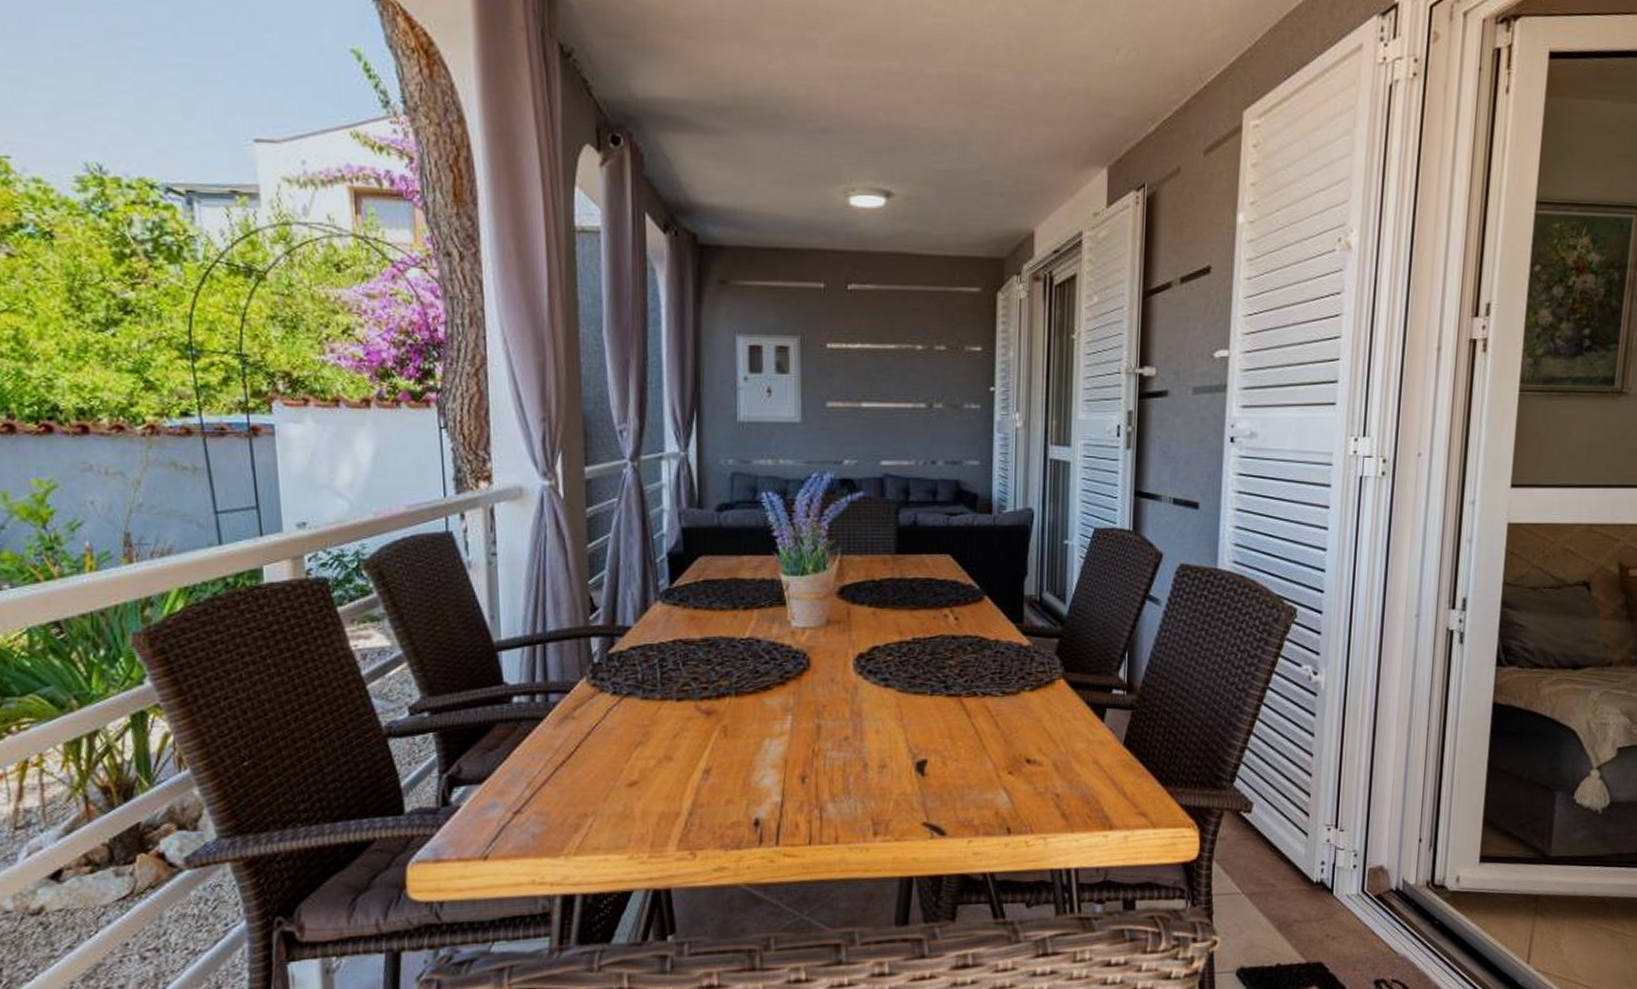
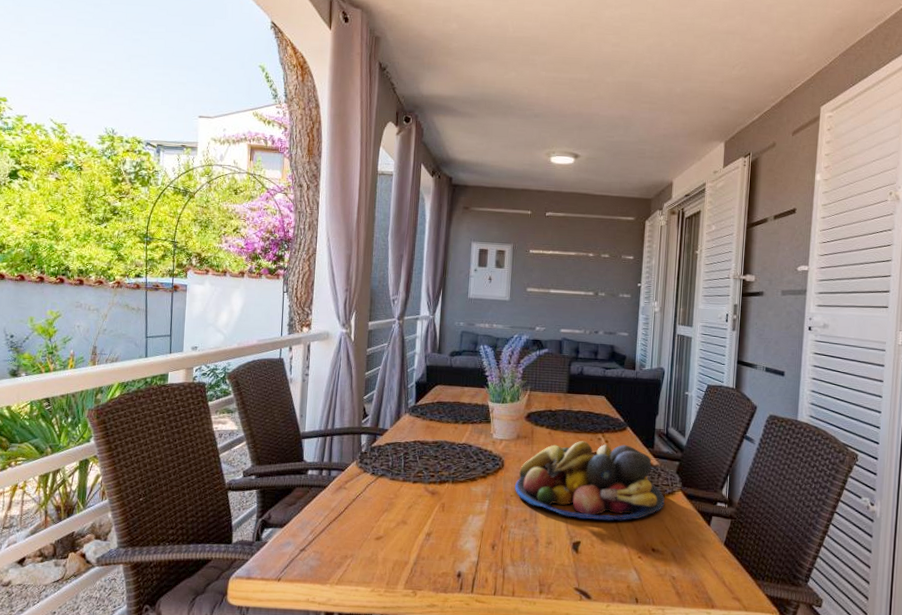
fruit bowl: none [827,619,1041,729] -> present [514,440,665,521]

